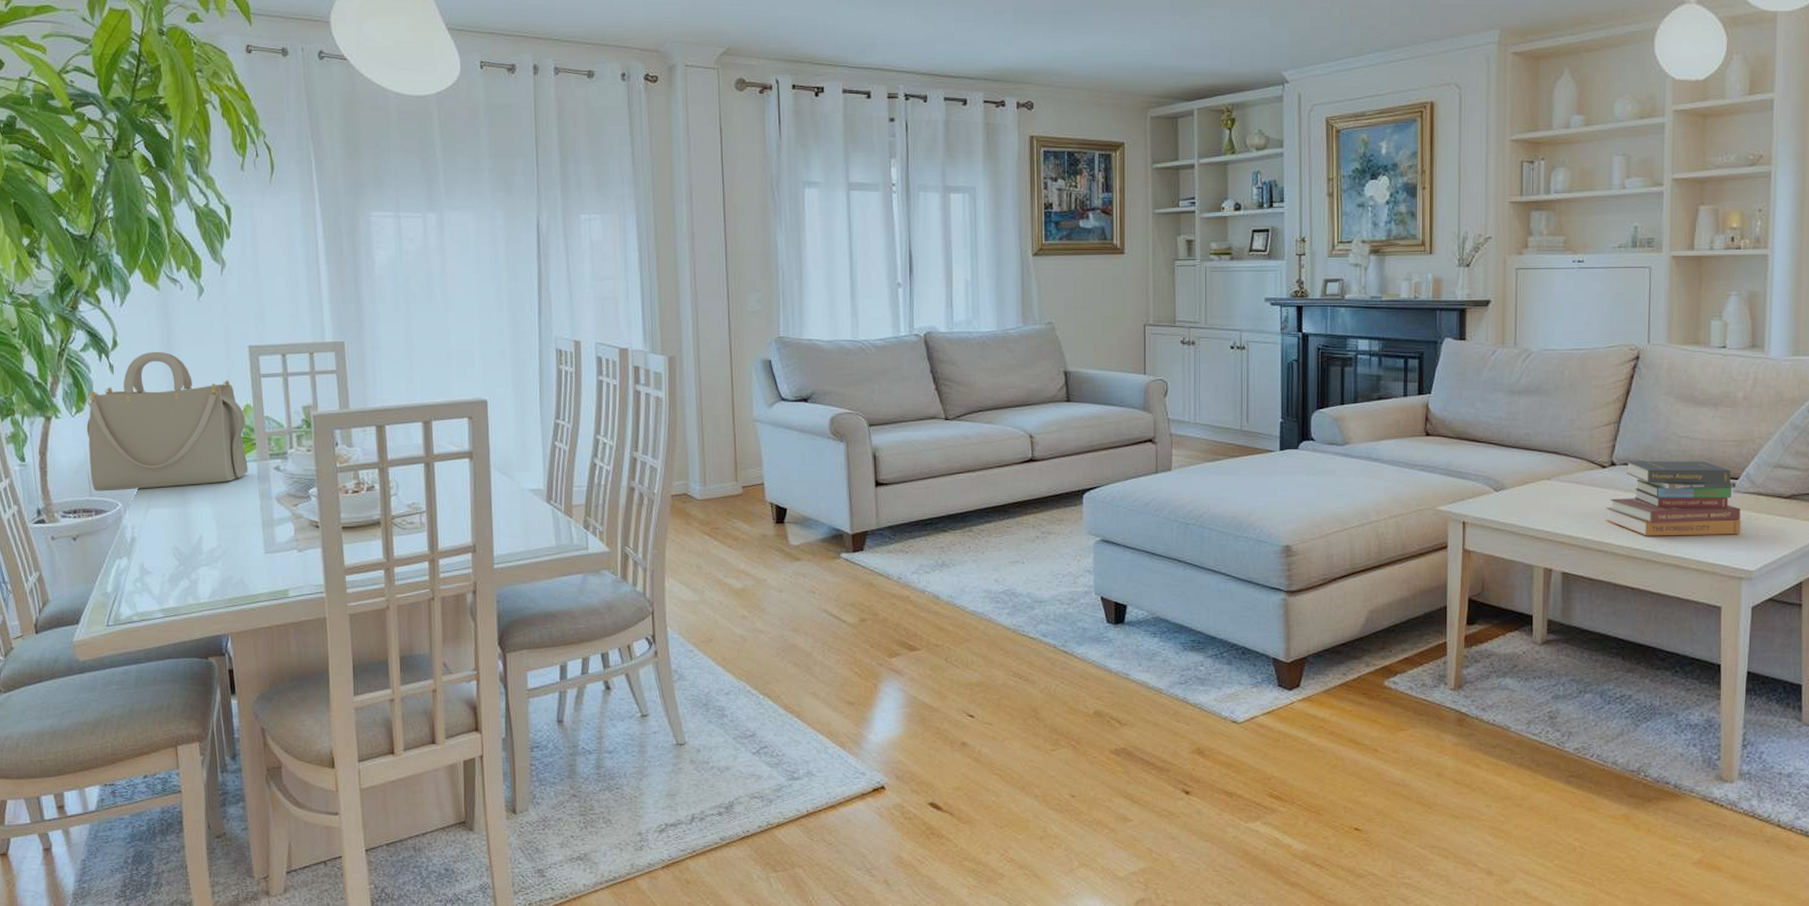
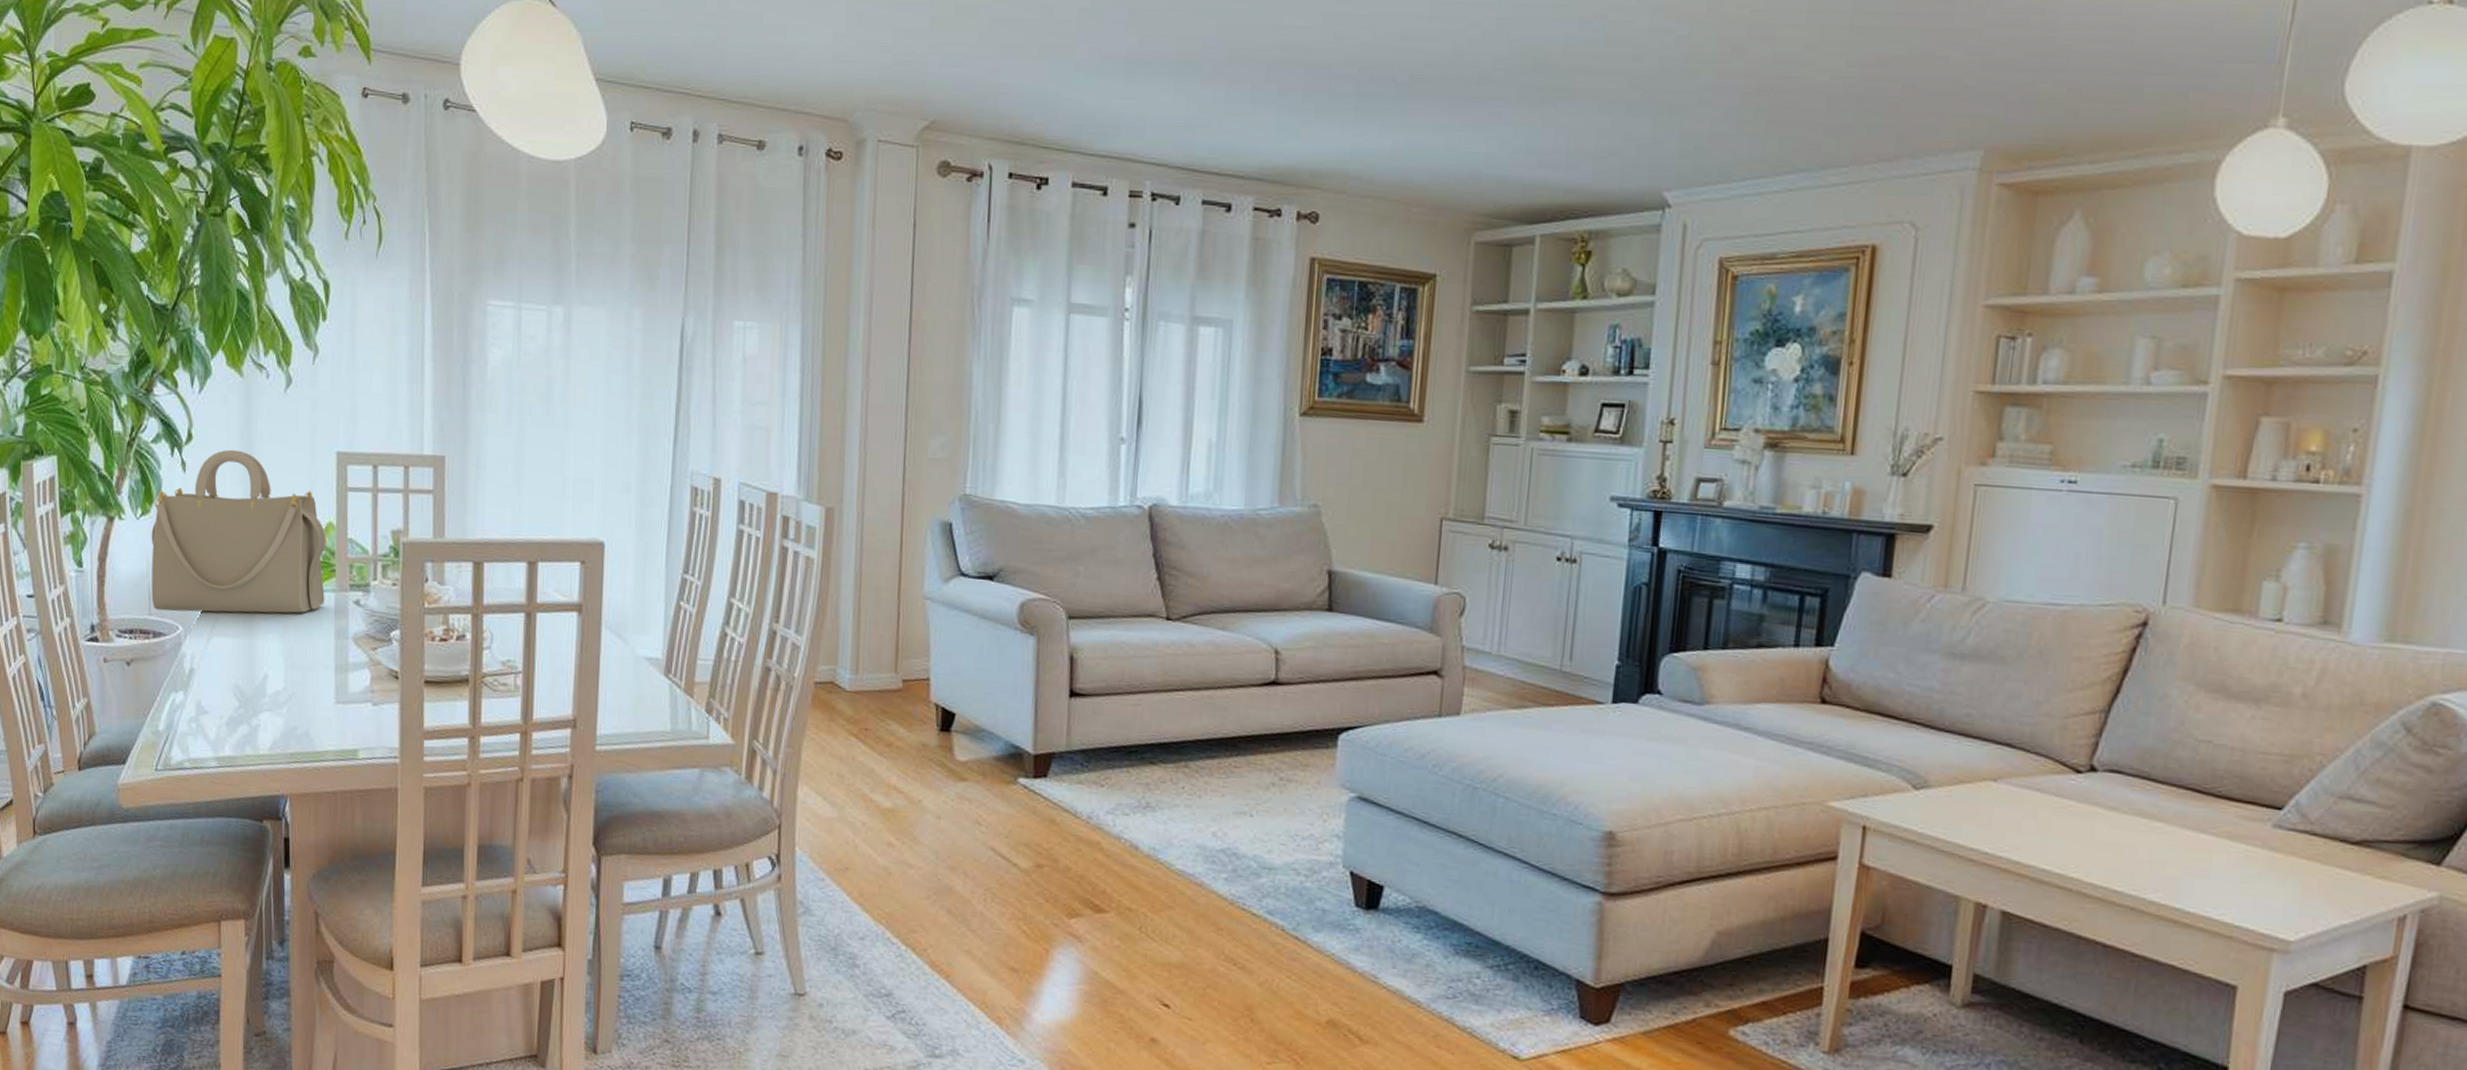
books: present [1606,461,1741,536] -> none [2074,767,2281,888]

